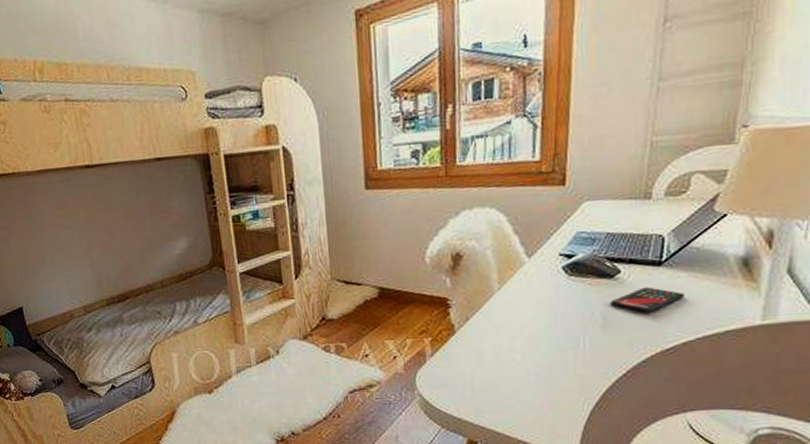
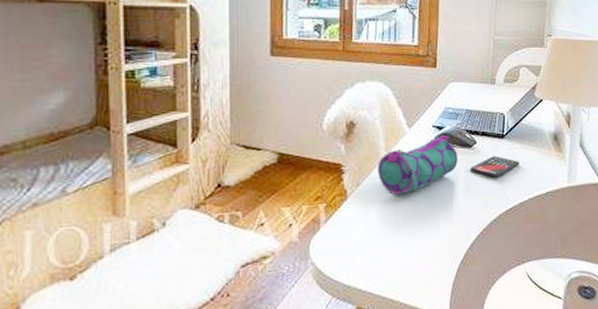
pencil case: none [490,263,593,332] -> present [378,134,458,196]

